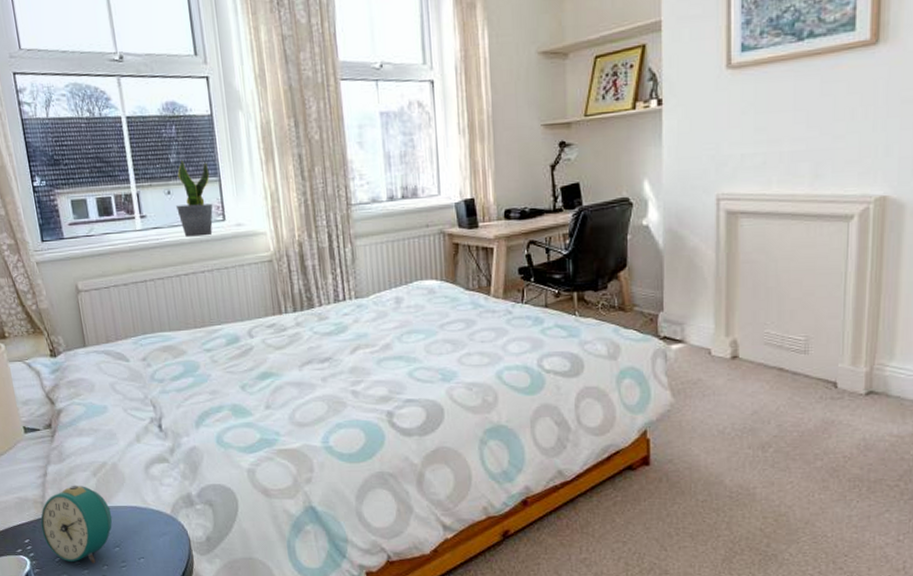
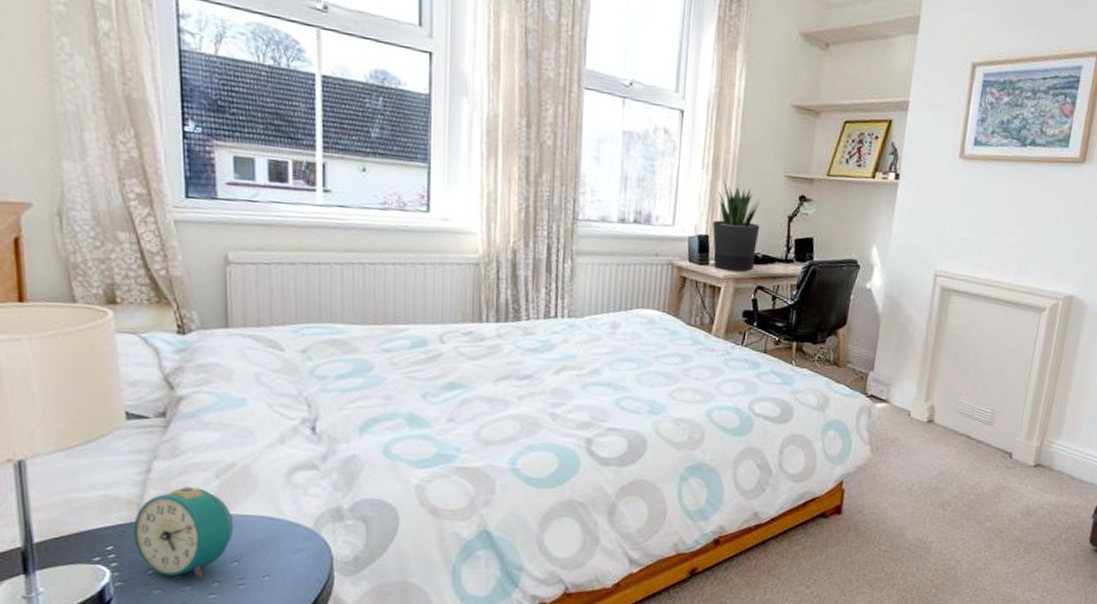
potted plant: present [176,159,213,237] -> none [371,136,418,226]
planter: none [476,141,524,231] -> present [712,180,760,273]

